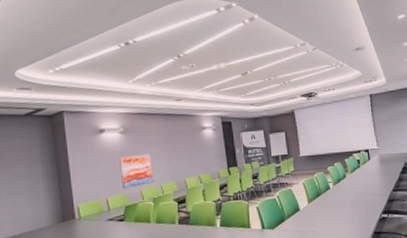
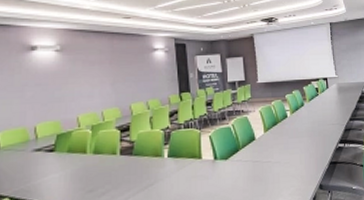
wall art: present [120,153,154,189] -> none [53,75,94,115]

